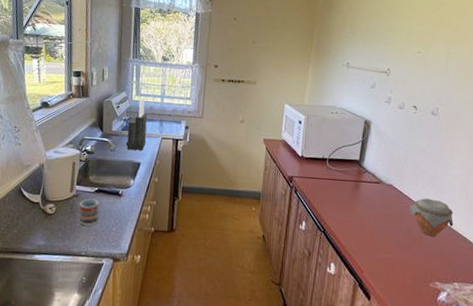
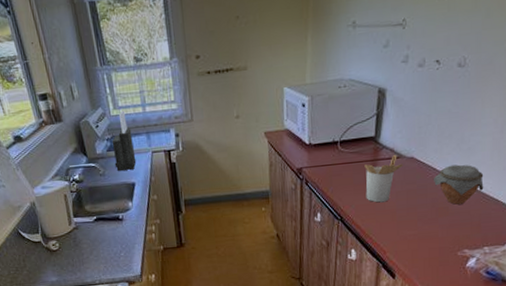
cup: present [79,198,99,226] -> none [82,228,105,256]
utensil holder: none [348,180,382,222] -> present [364,155,403,203]

